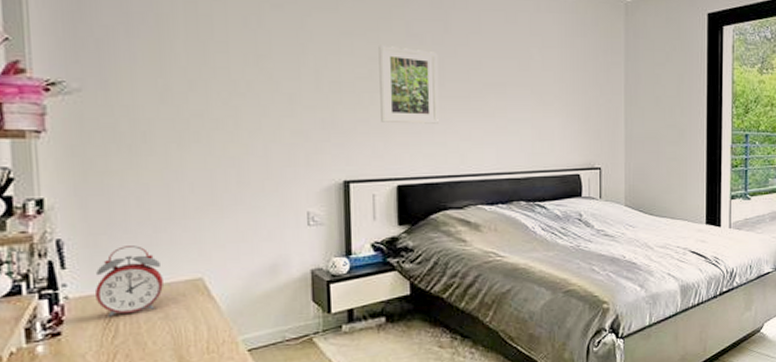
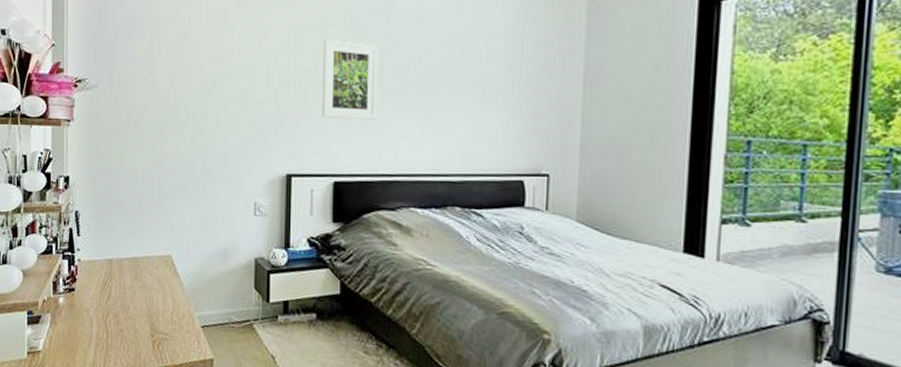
alarm clock: present [94,245,163,317] -> none [97,221,143,281]

